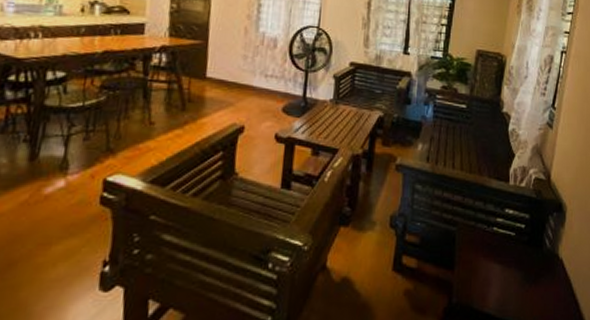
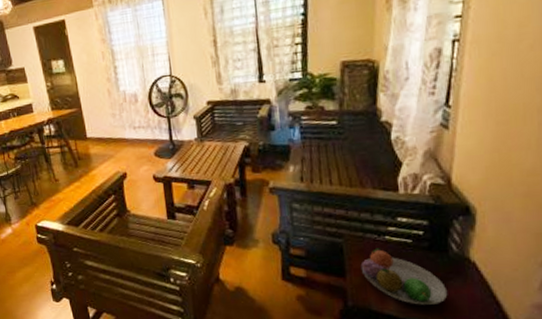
fruit bowl: none [469,239,539,303] -> present [360,248,448,305]

